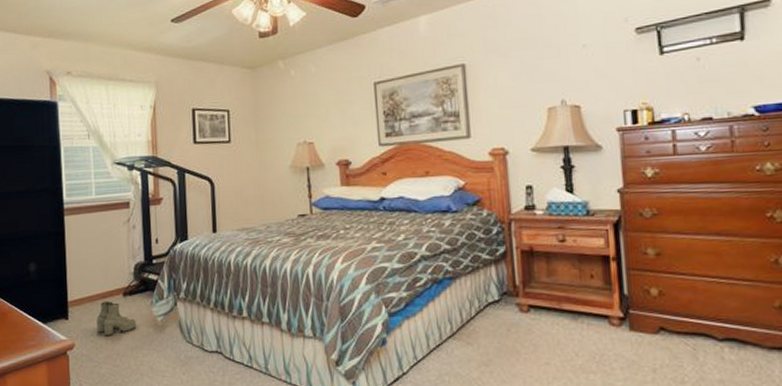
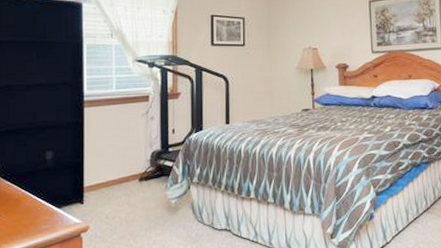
boots: present [96,301,137,337] -> none [112,186,151,219]

